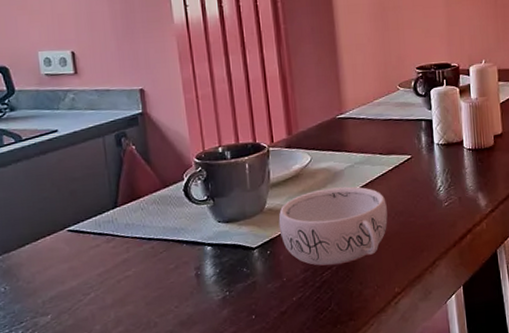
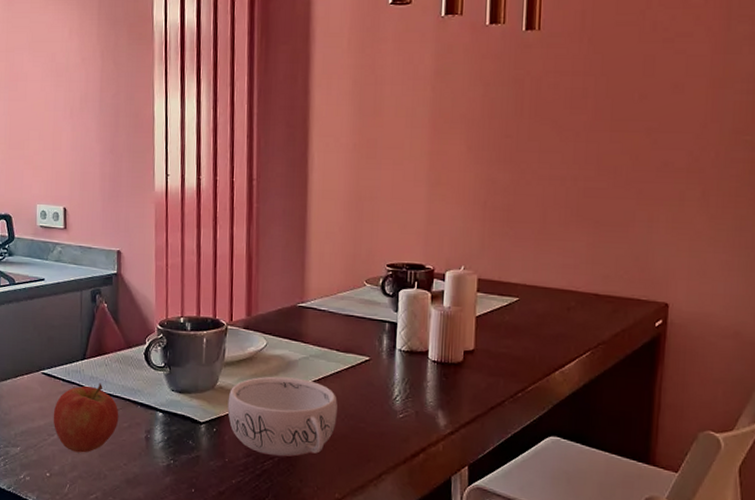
apple: none [86,229,164,307] -> present [53,383,119,453]

